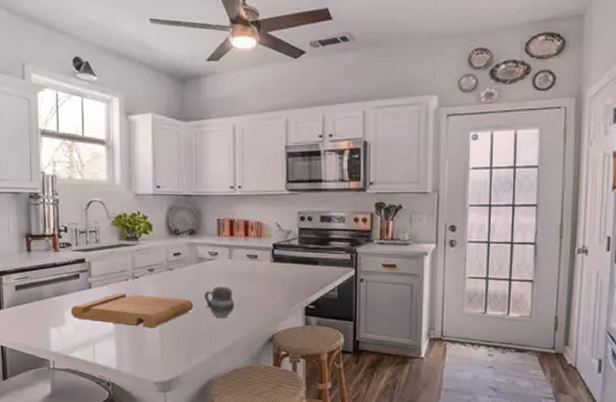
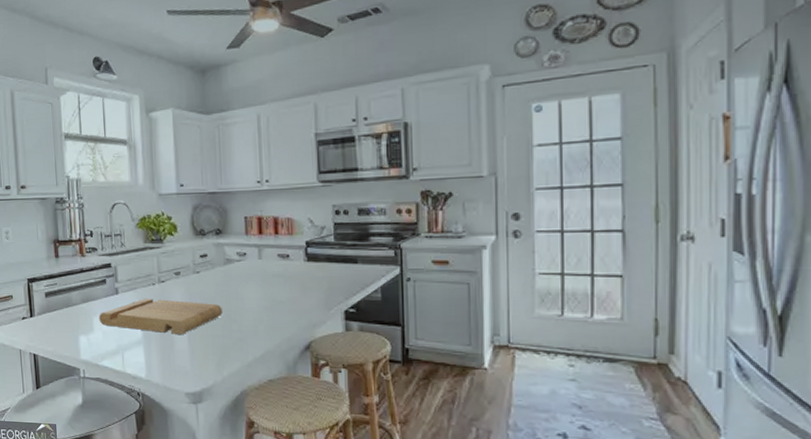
cup: present [204,286,235,319] -> none [233,290,267,325]

